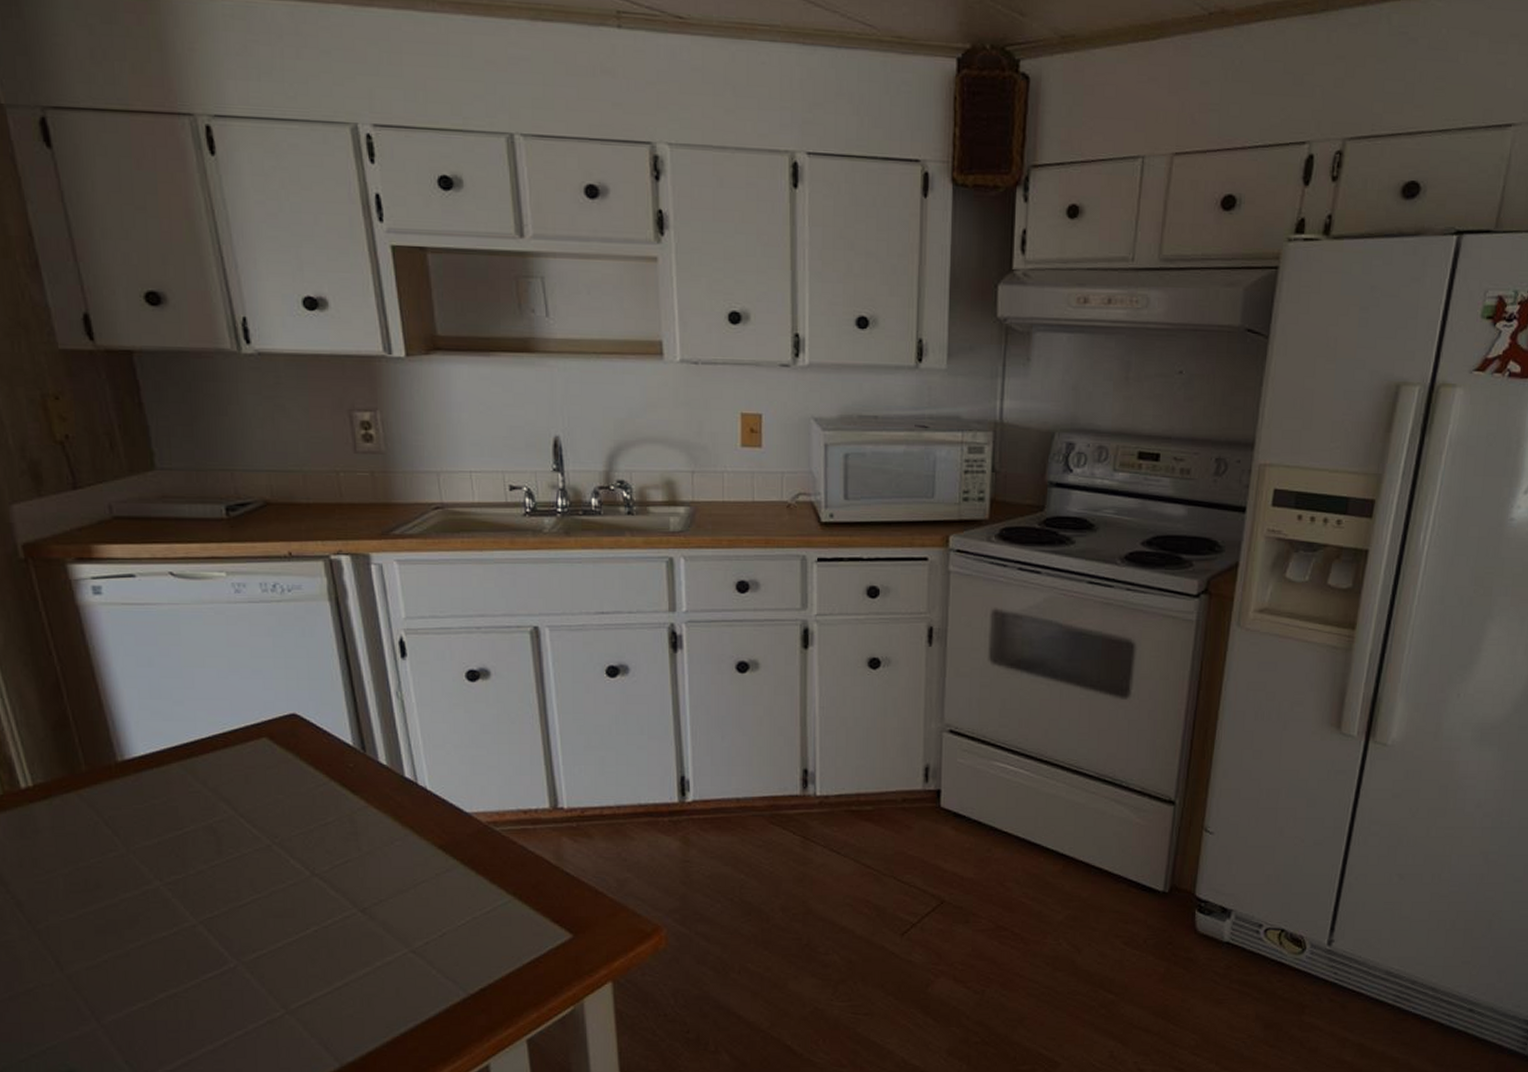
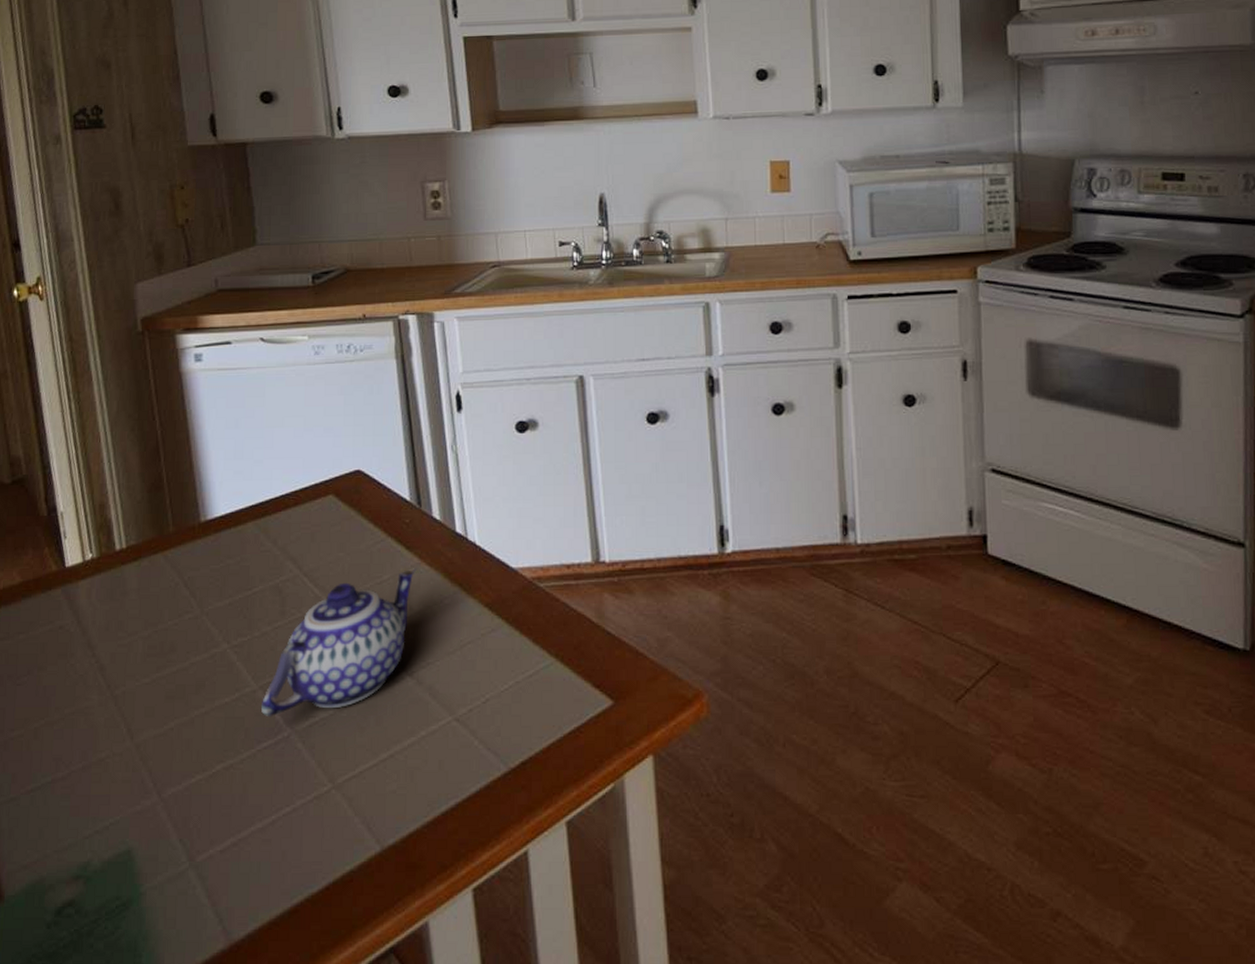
teapot: none [203,811,365,950] -> present [261,568,418,718]

